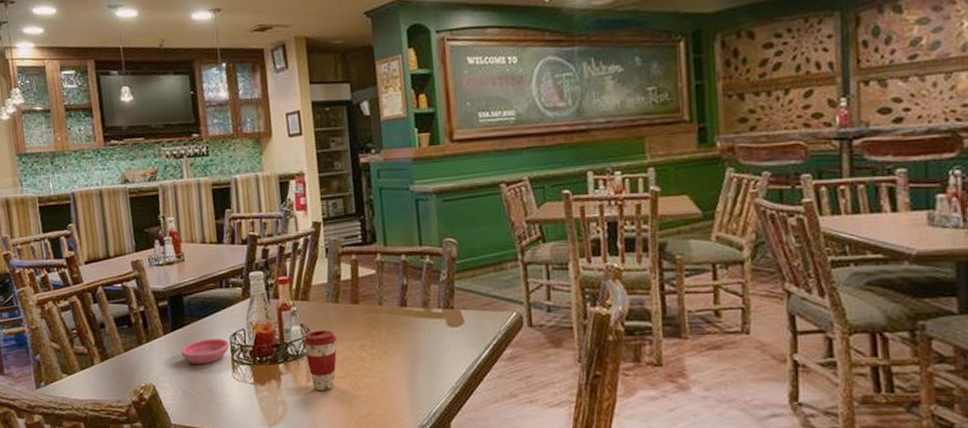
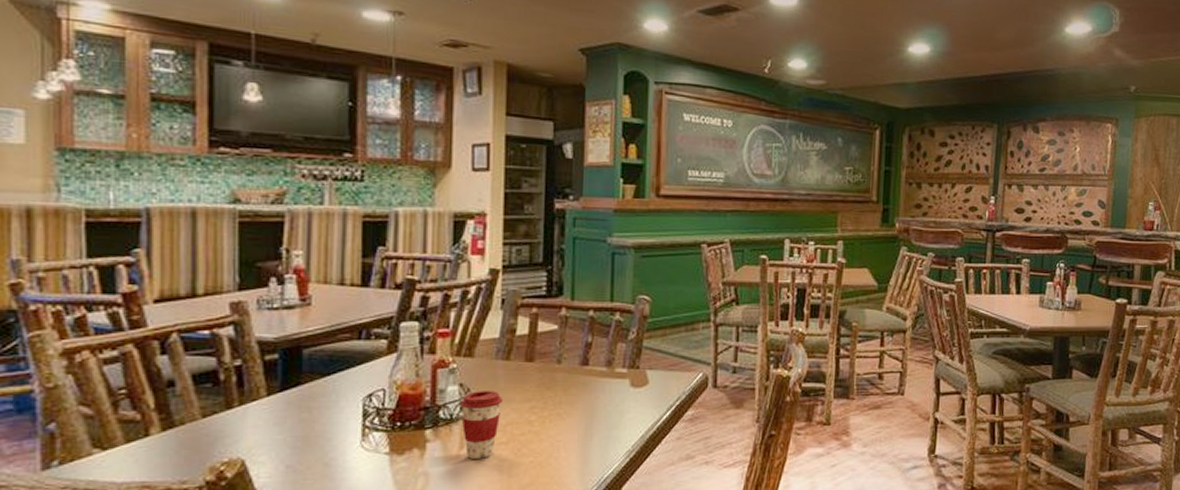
saucer: present [181,338,230,364] -> none [290,399,363,432]

